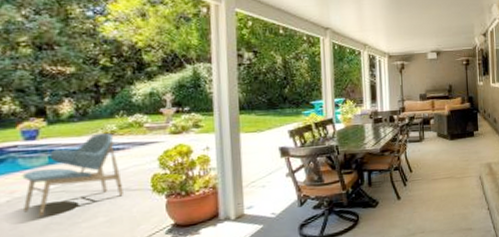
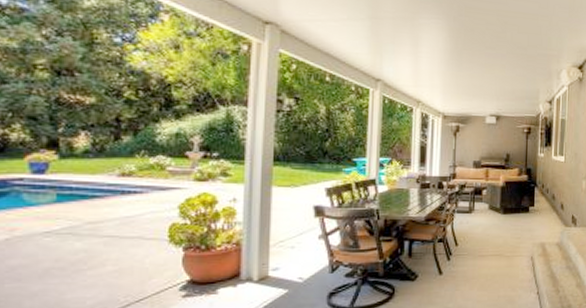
lounge chair: present [22,133,123,217] -> none [22,174,136,260]

